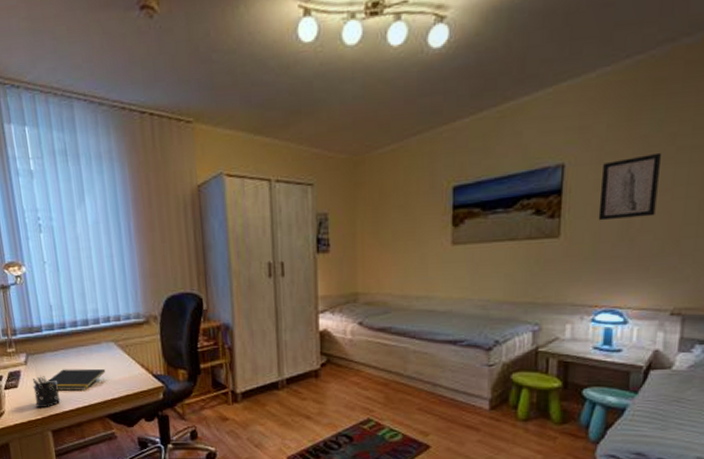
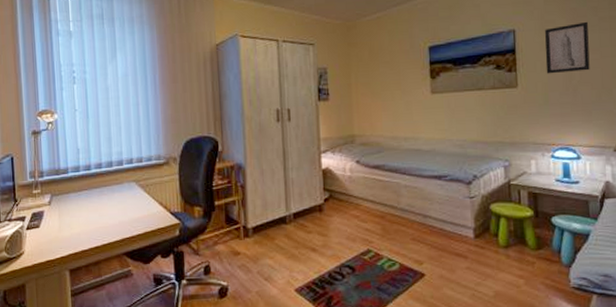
pen holder: present [32,375,61,409] -> none [54,215,81,248]
notepad: present [40,368,106,391] -> none [62,207,126,230]

